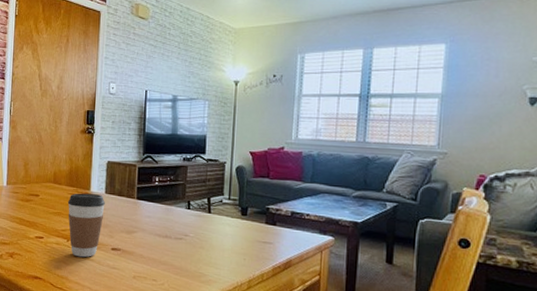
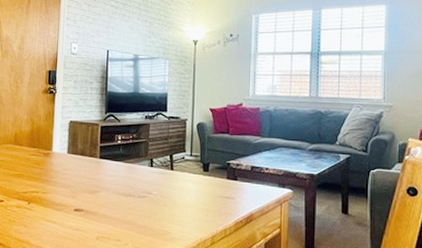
coffee cup: present [67,193,105,258] -> none [28,154,67,220]

